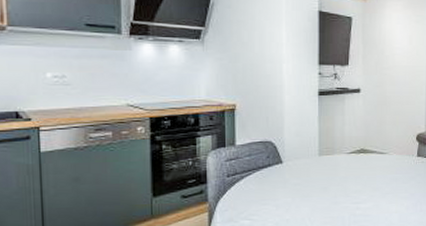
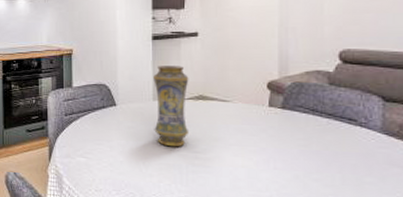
vase: none [319,121,352,200] -> present [153,66,189,147]

